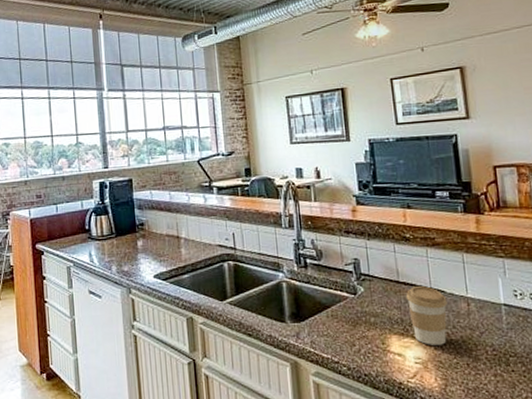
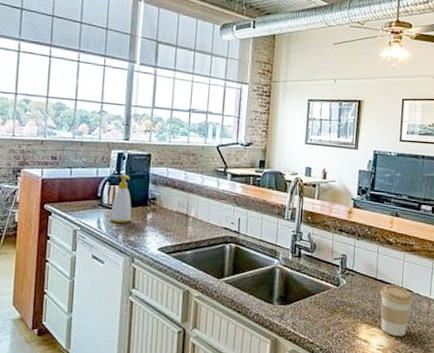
soap bottle: none [101,204,122,254] -> present [110,175,132,223]

